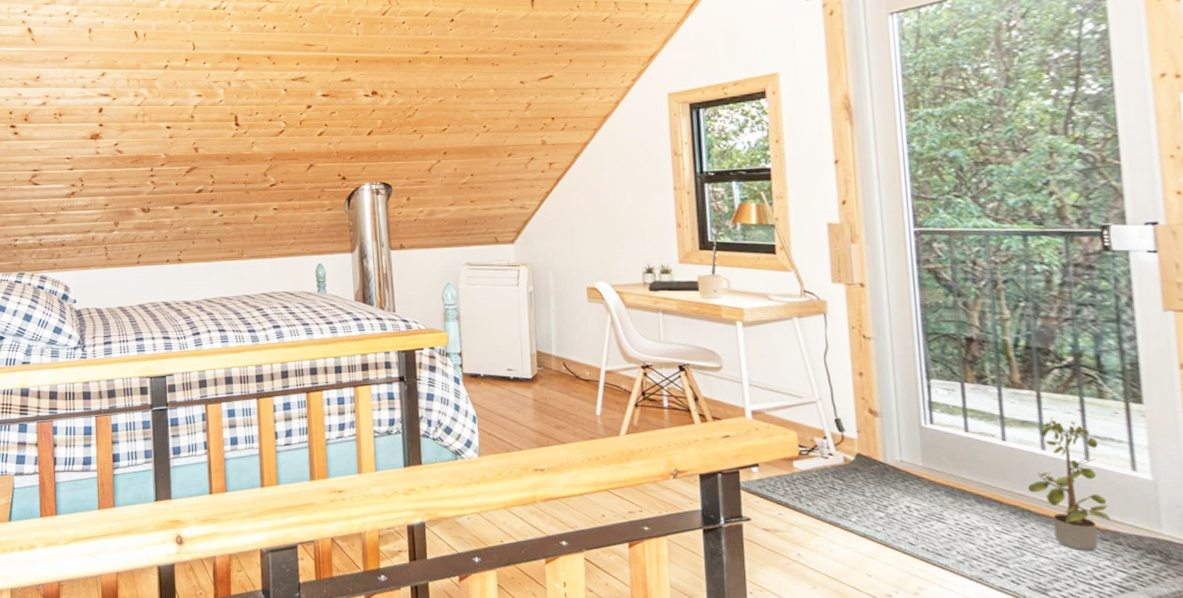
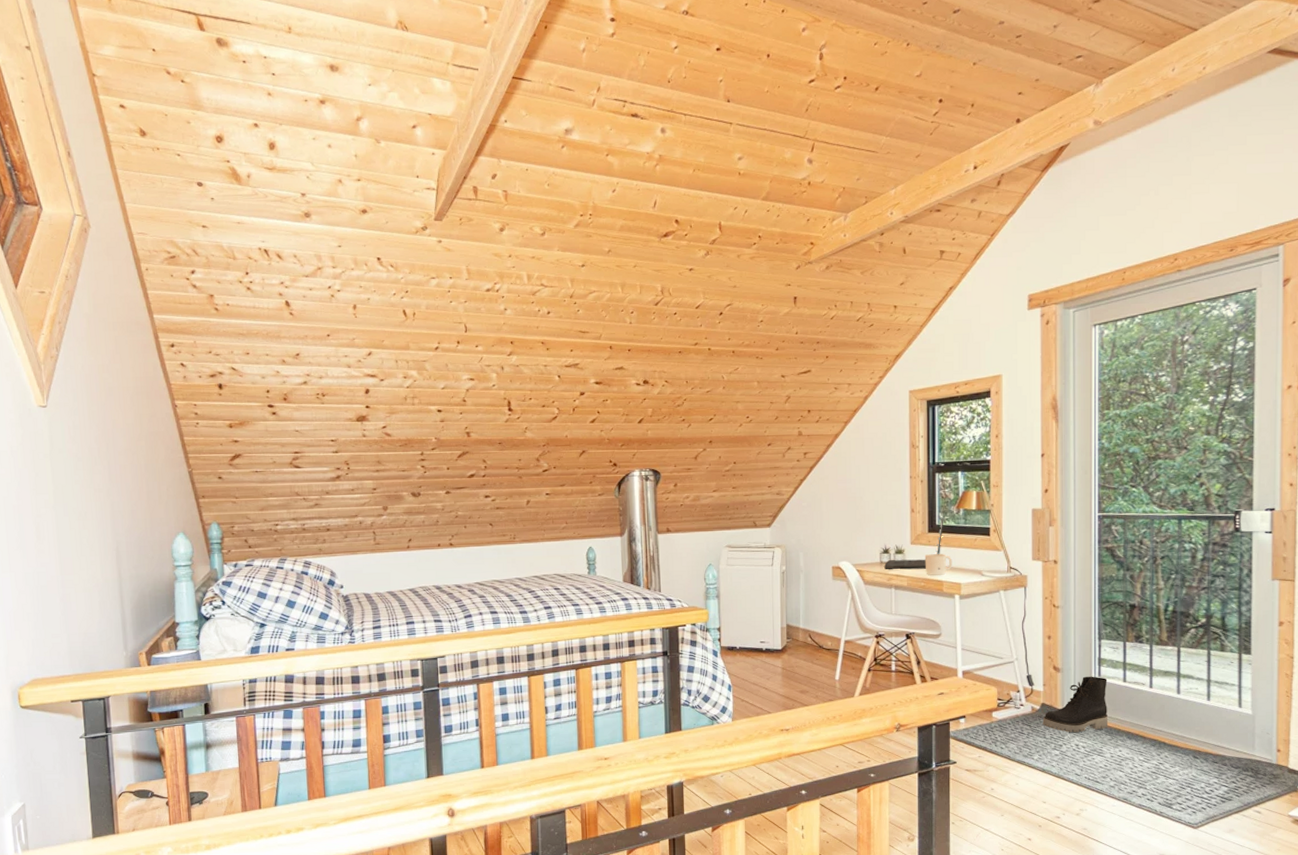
boot: none [859,423,949,492] -> present [1042,676,1109,733]
potted plant: present [1027,416,1110,551] -> none [1165,667,1220,772]

